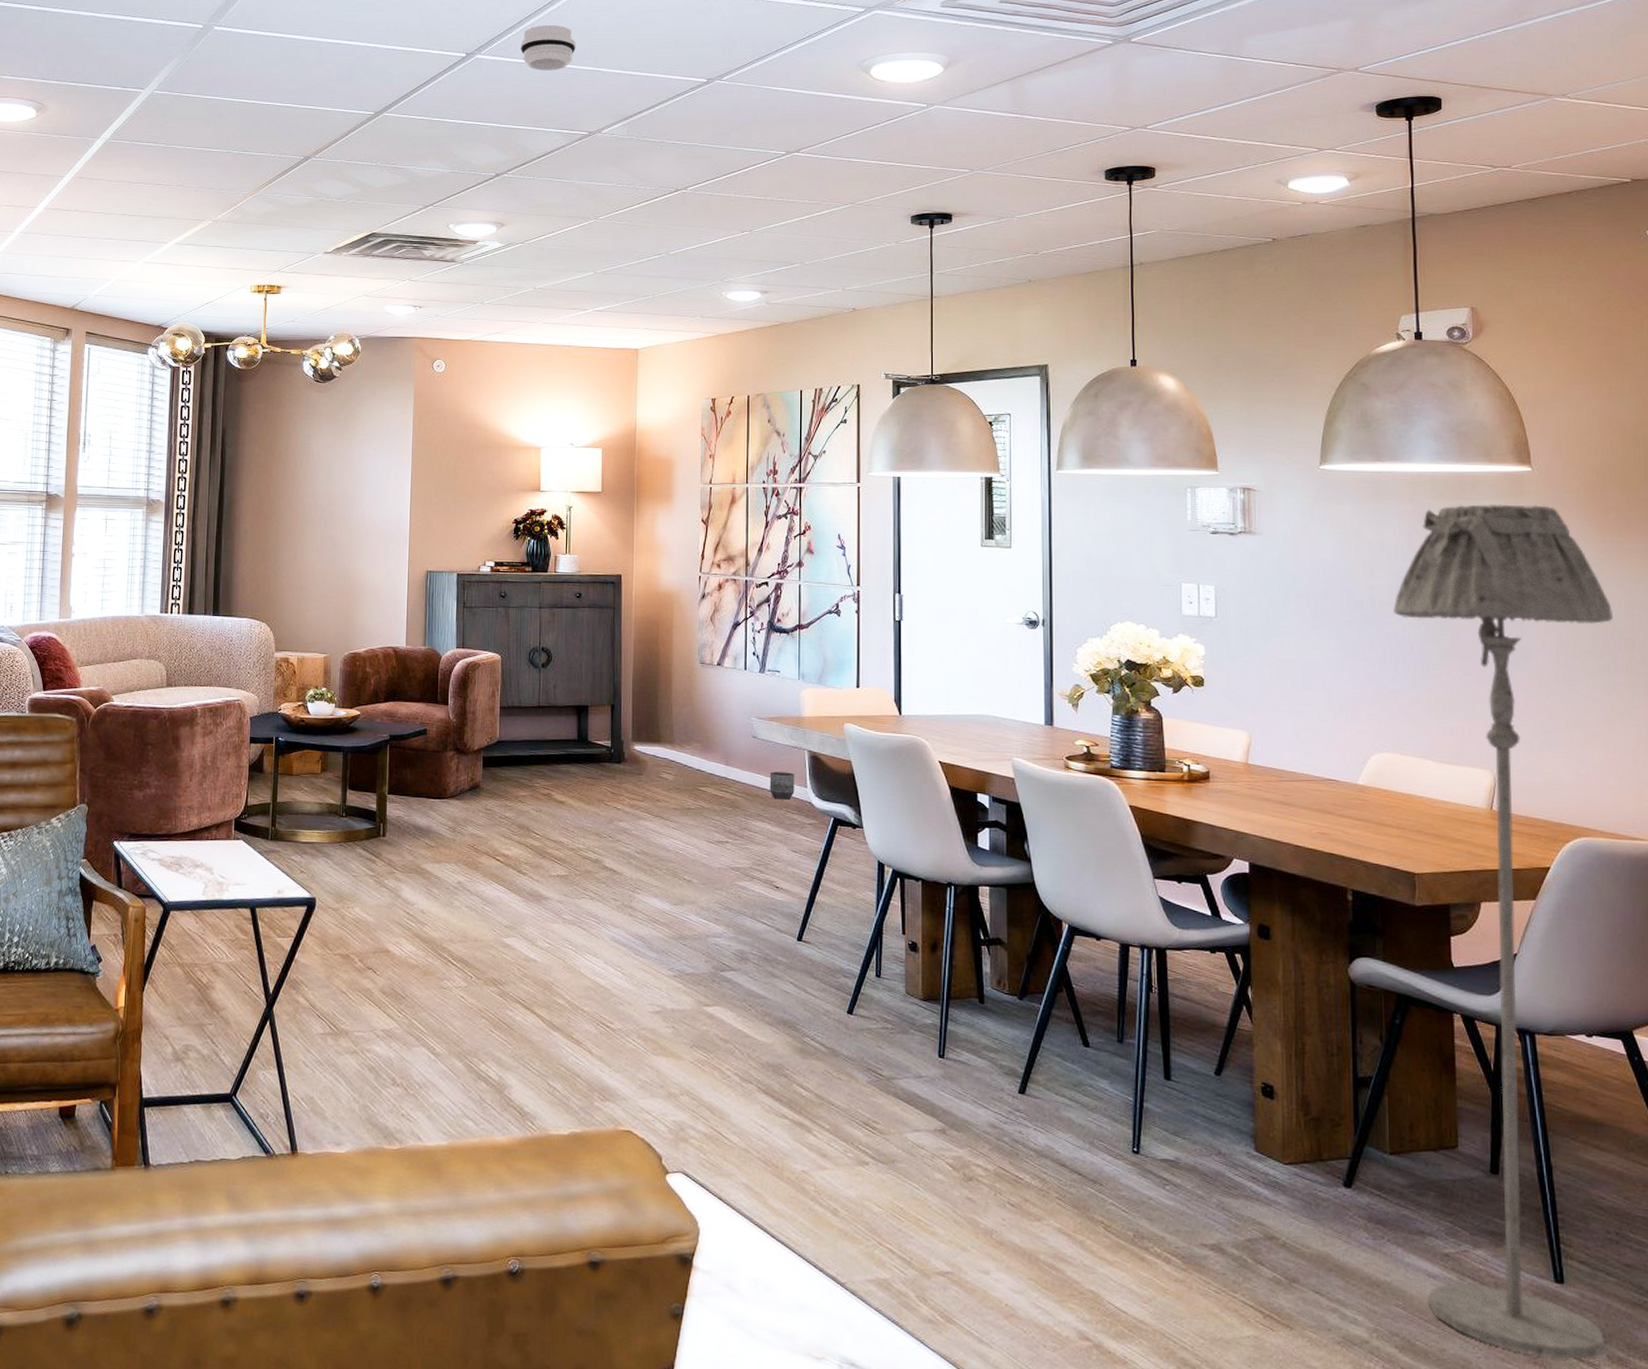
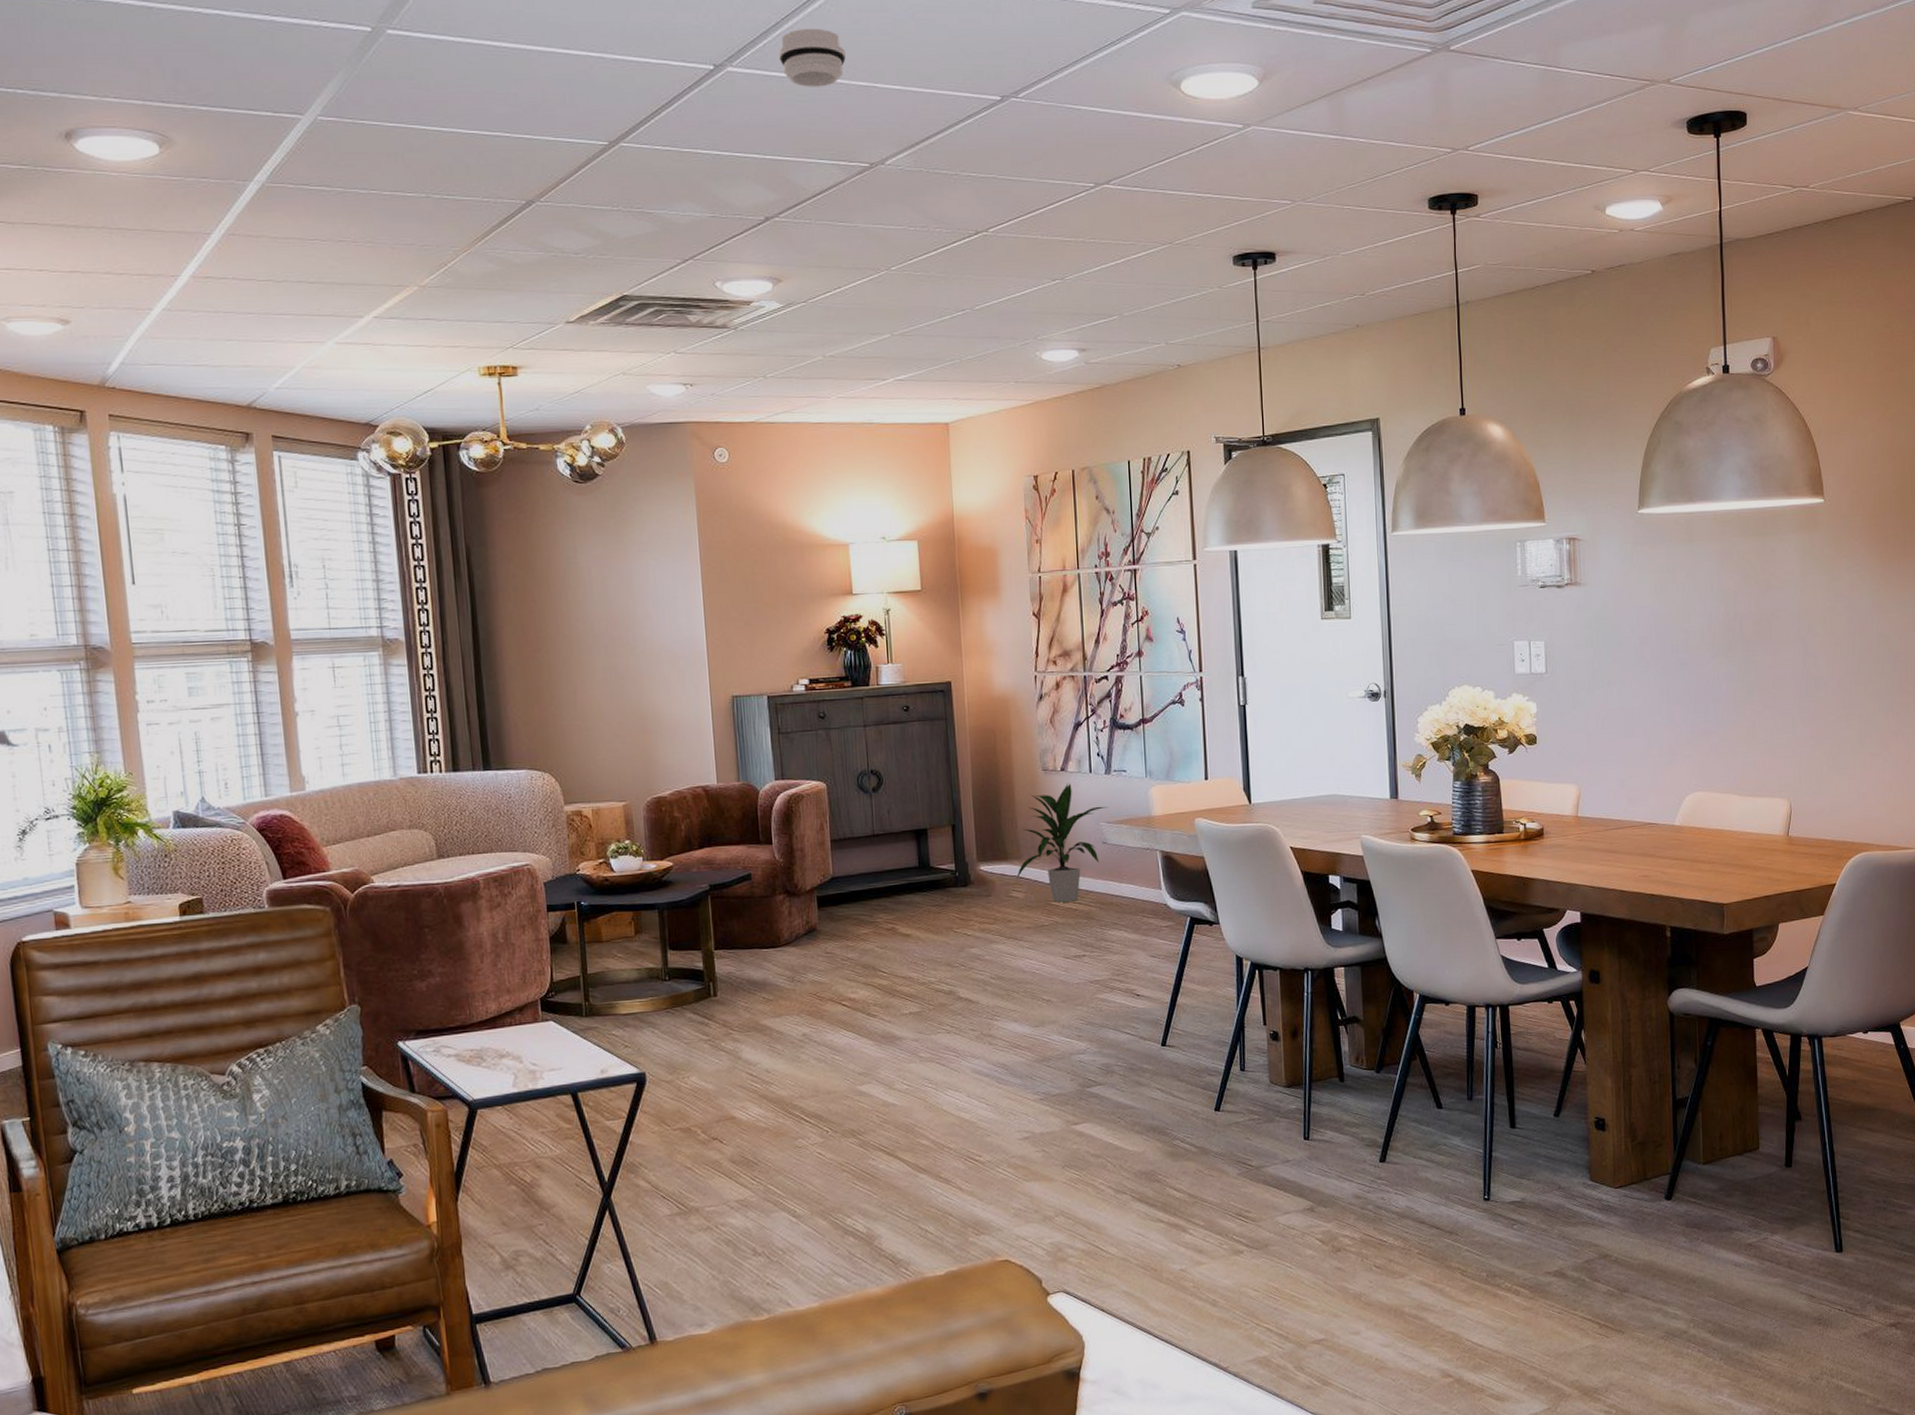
indoor plant: none [668,677,760,789] -> present [1017,783,1108,903]
planter: present [769,771,795,800] -> none [1123,875,1149,905]
floor lamp: present [1393,503,1614,1360] -> none [1704,536,1891,1317]

